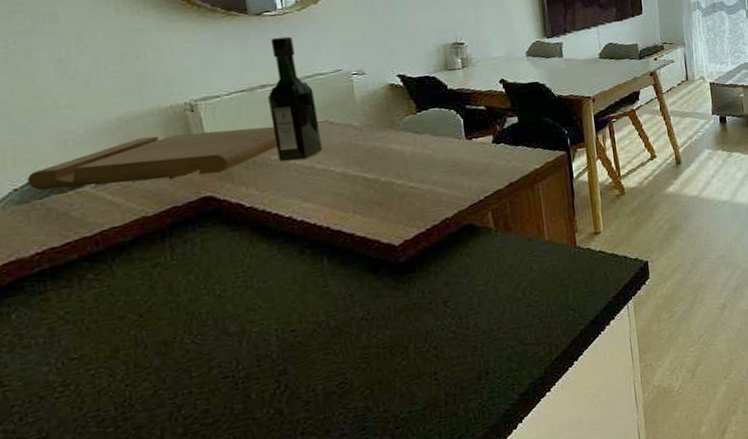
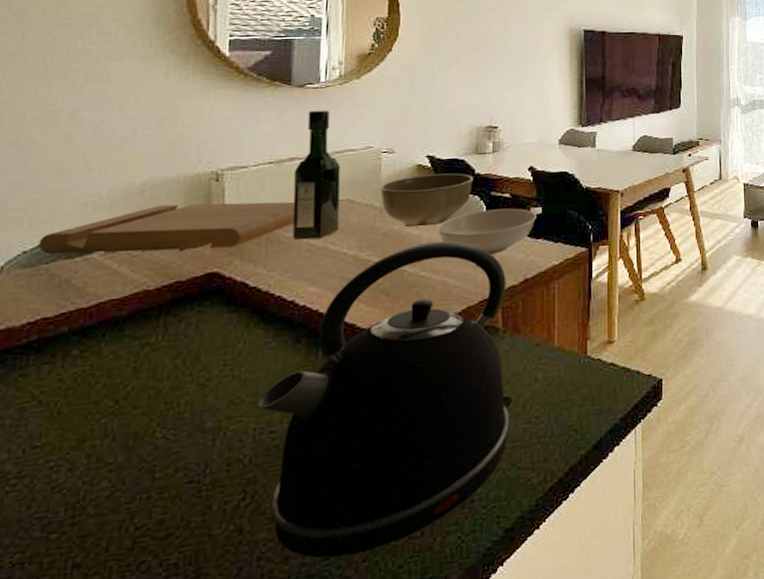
kettle: none [273,153,513,430] -> present [256,241,512,559]
bowl: none [356,89,448,143] -> present [380,173,473,228]
bowl: none [418,119,514,164] -> present [437,208,536,256]

